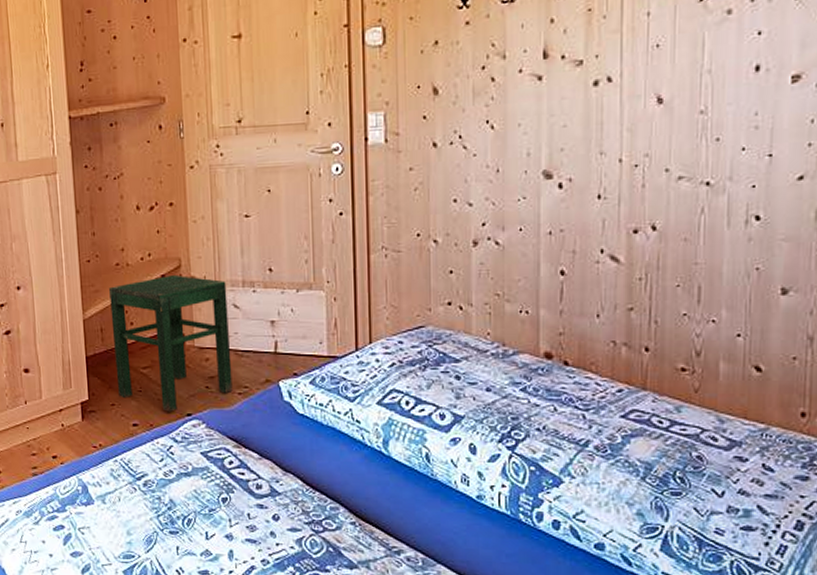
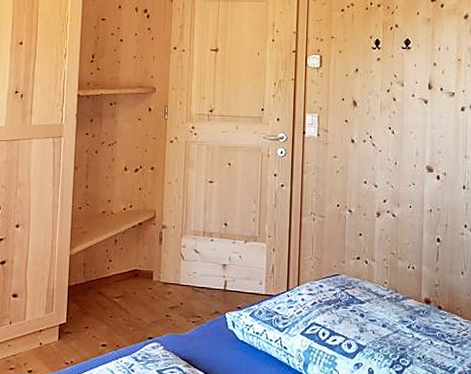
stool: present [109,274,233,412] -> none [92,223,190,335]

